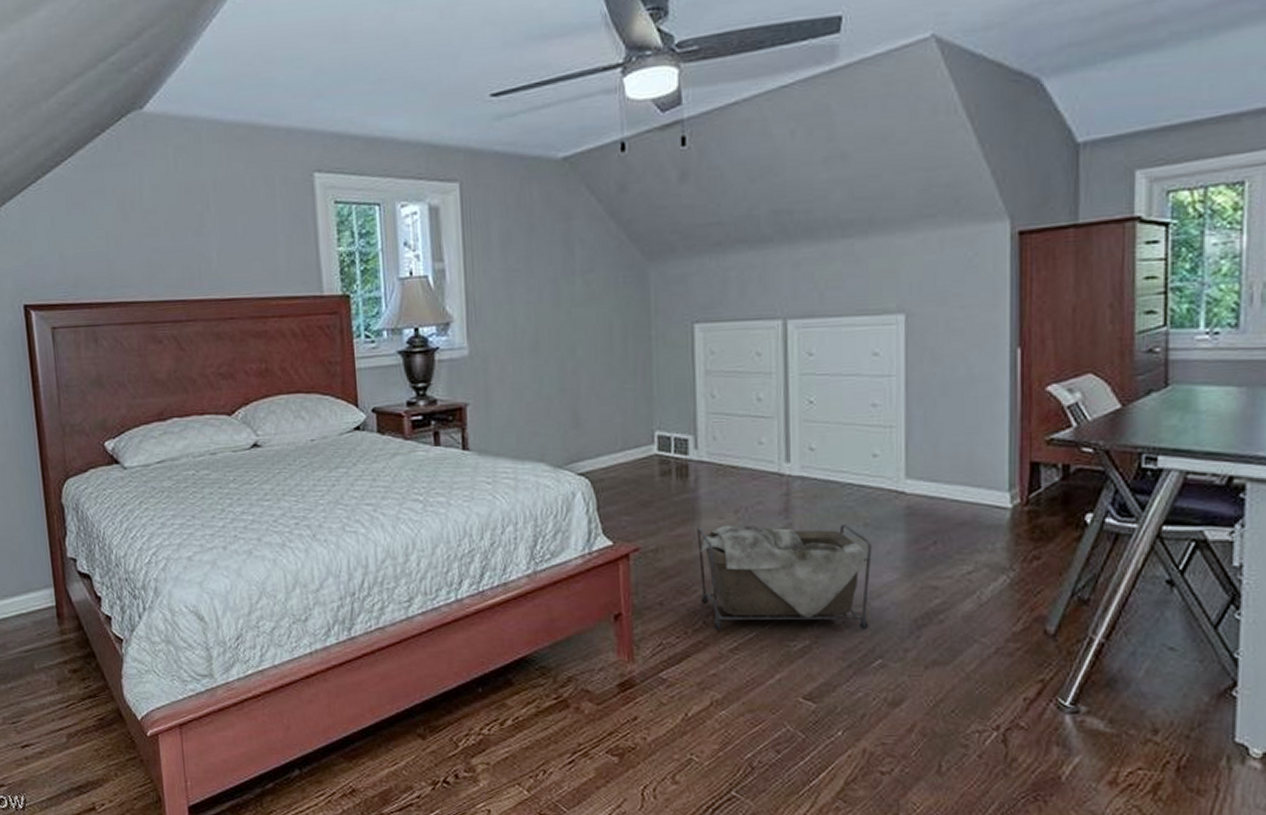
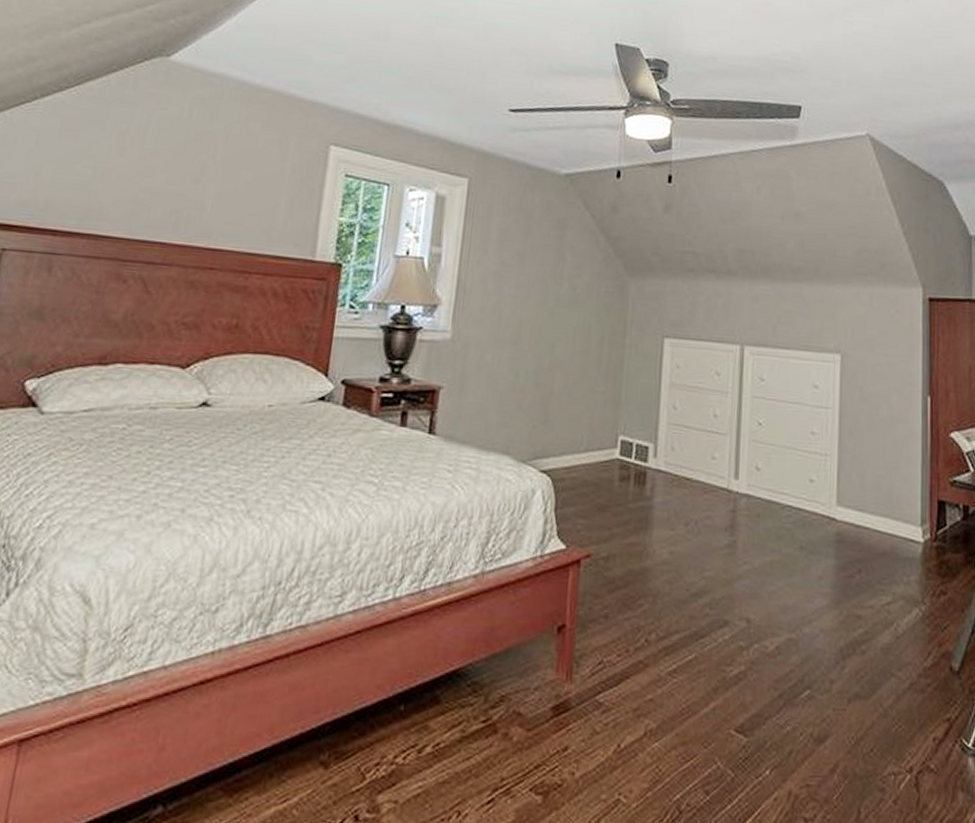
laundry basket: present [696,523,872,630] -> none [646,536,806,657]

